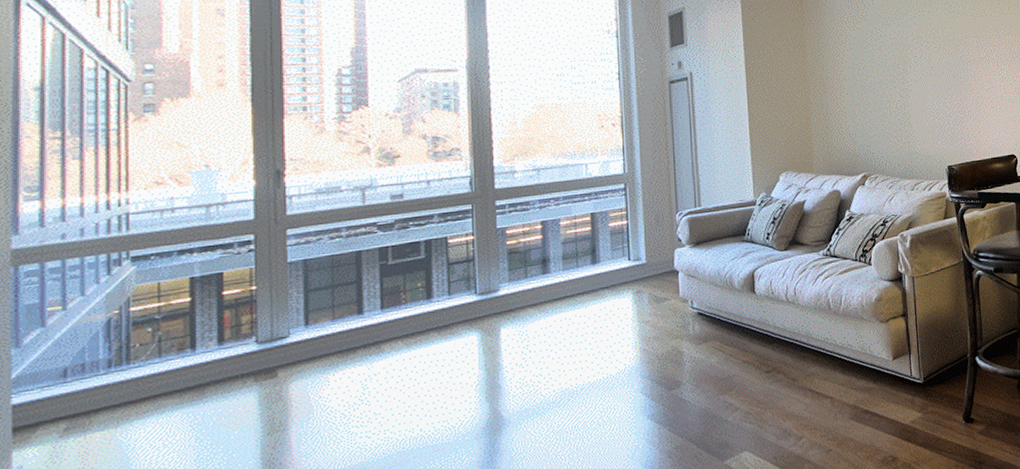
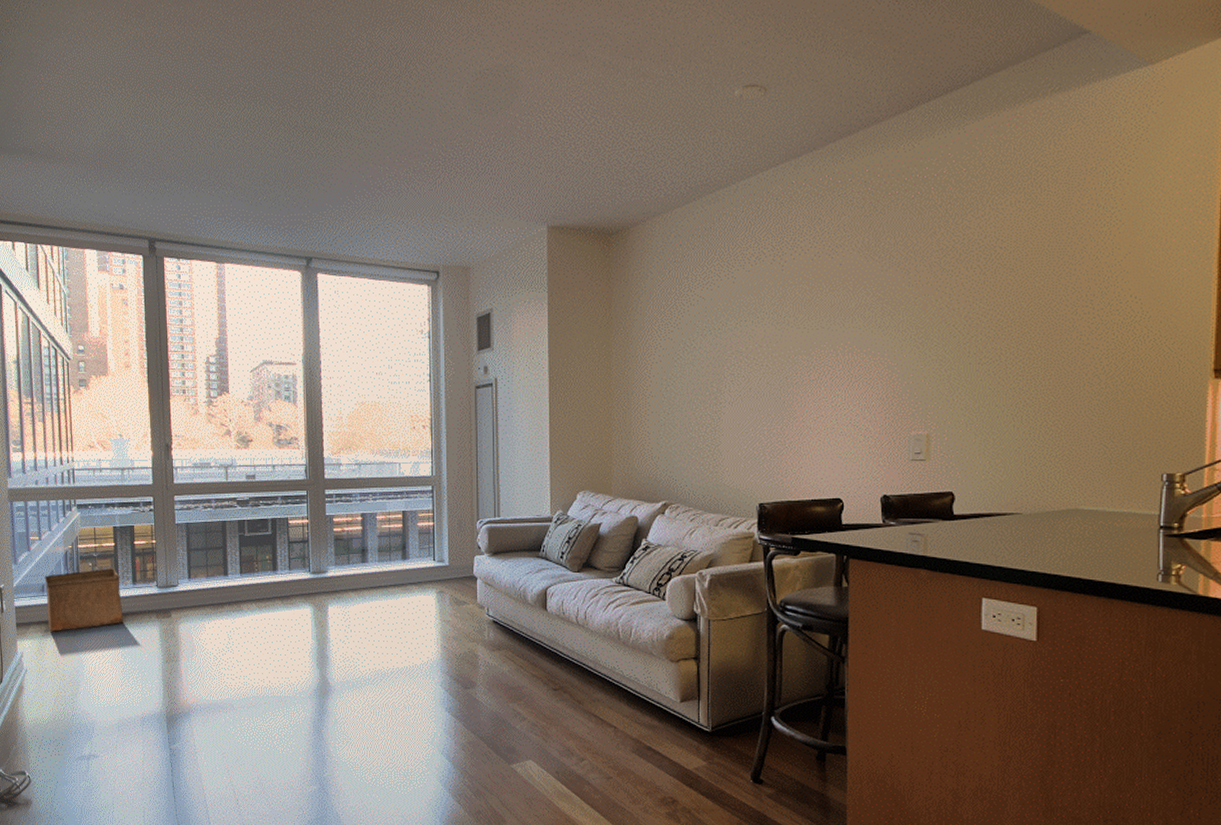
storage bin: none [68,330,201,429] -> present [44,568,124,632]

